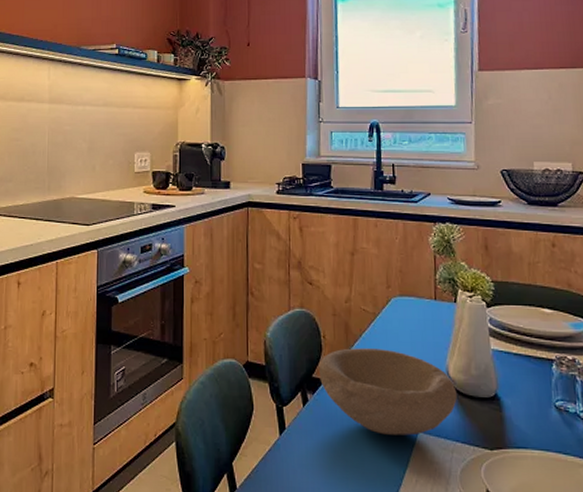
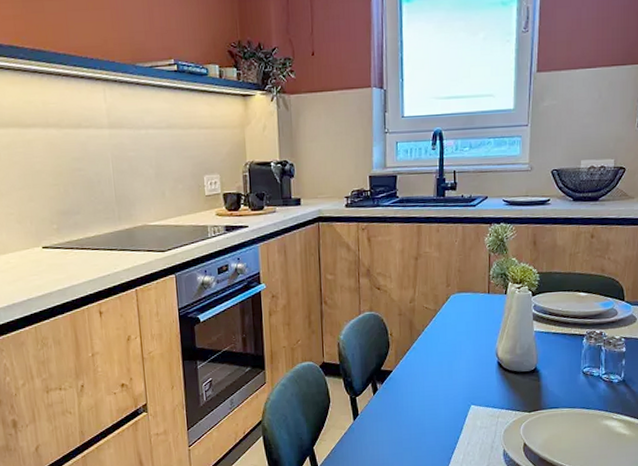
bowl: present [318,348,457,436] -> none [386,340,504,410]

